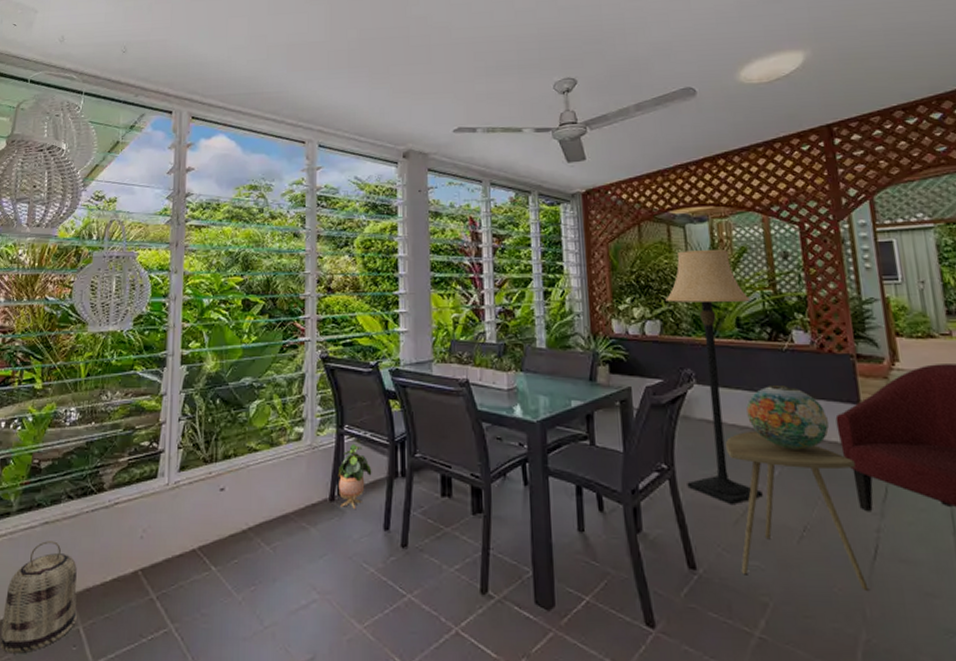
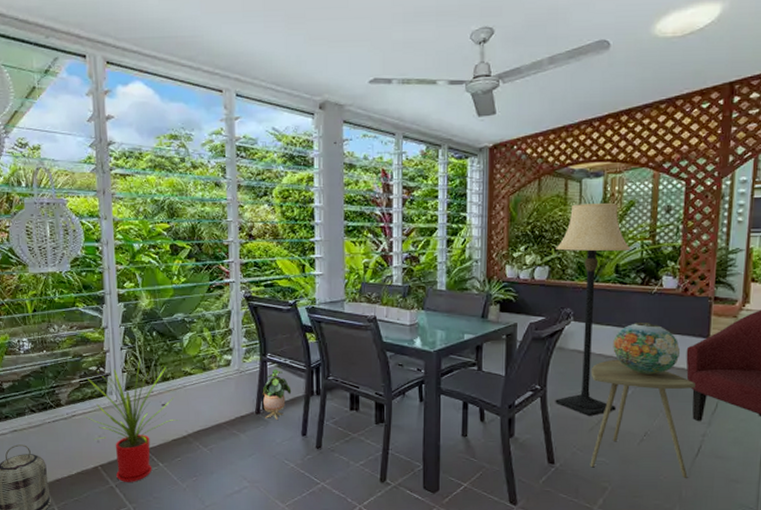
house plant: none [128,431,239,593] -> present [84,358,179,482]

